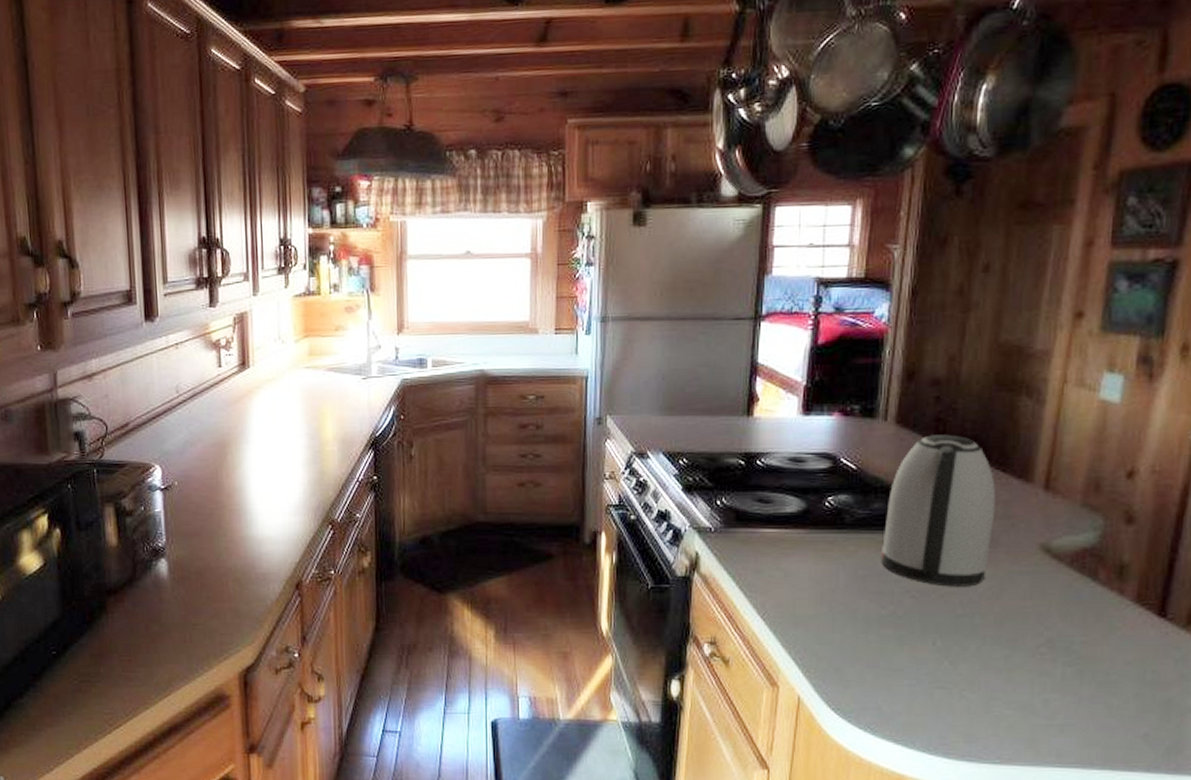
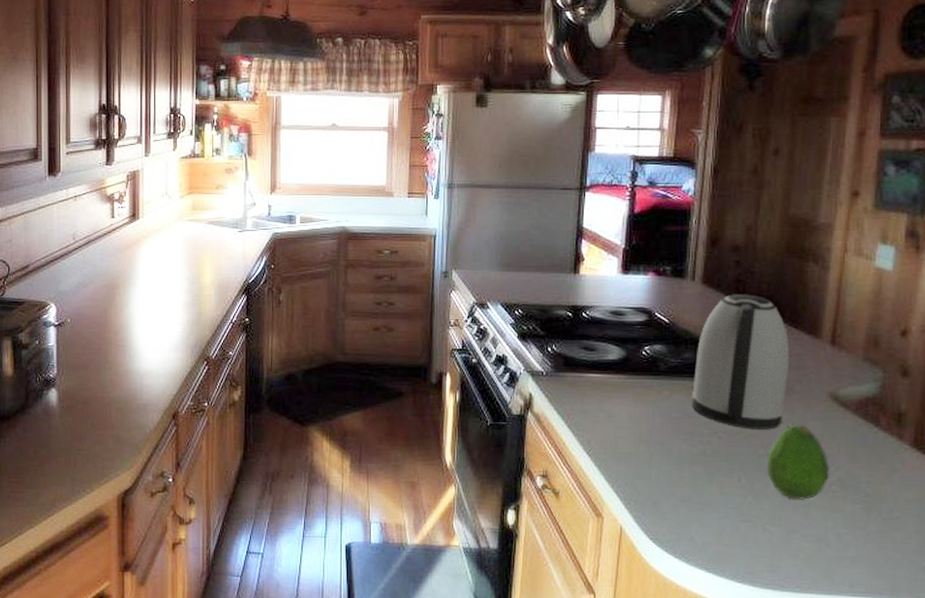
fruit: none [966,579,1039,663] -> present [767,424,831,500]

